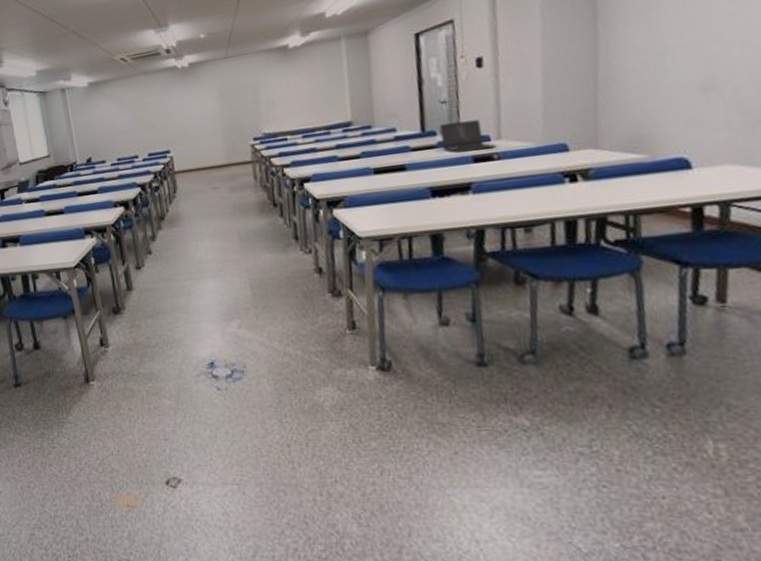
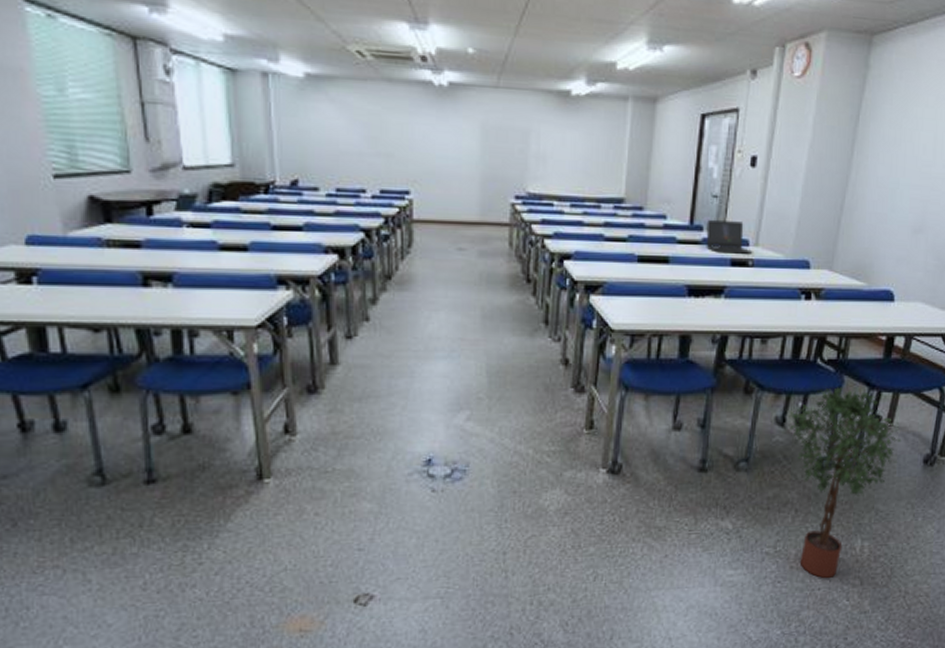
potted tree: none [576,268,747,485] -> present [789,387,902,578]

